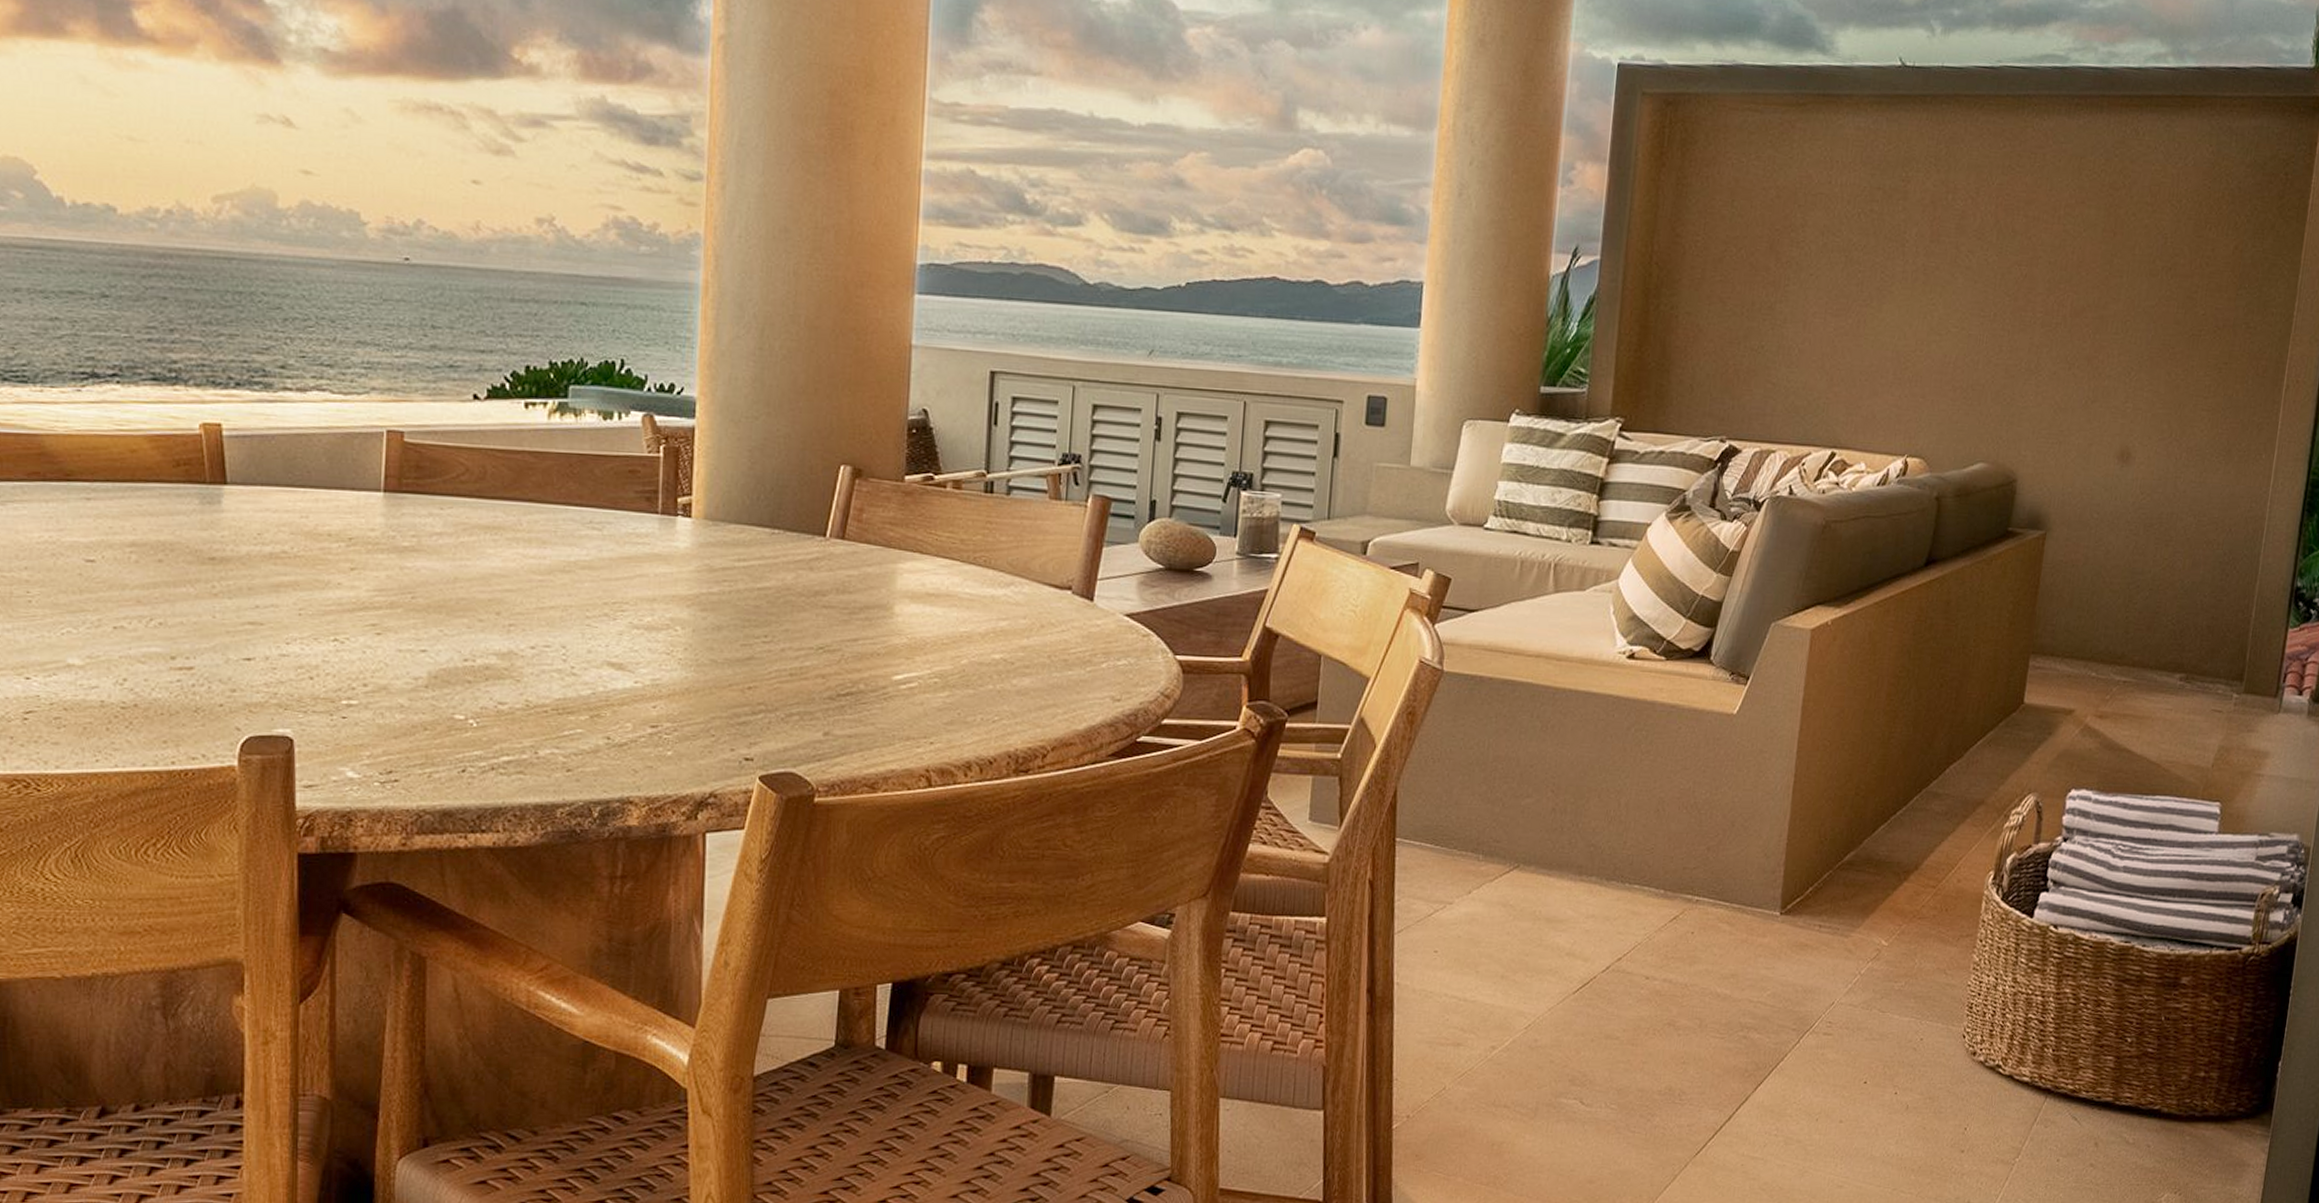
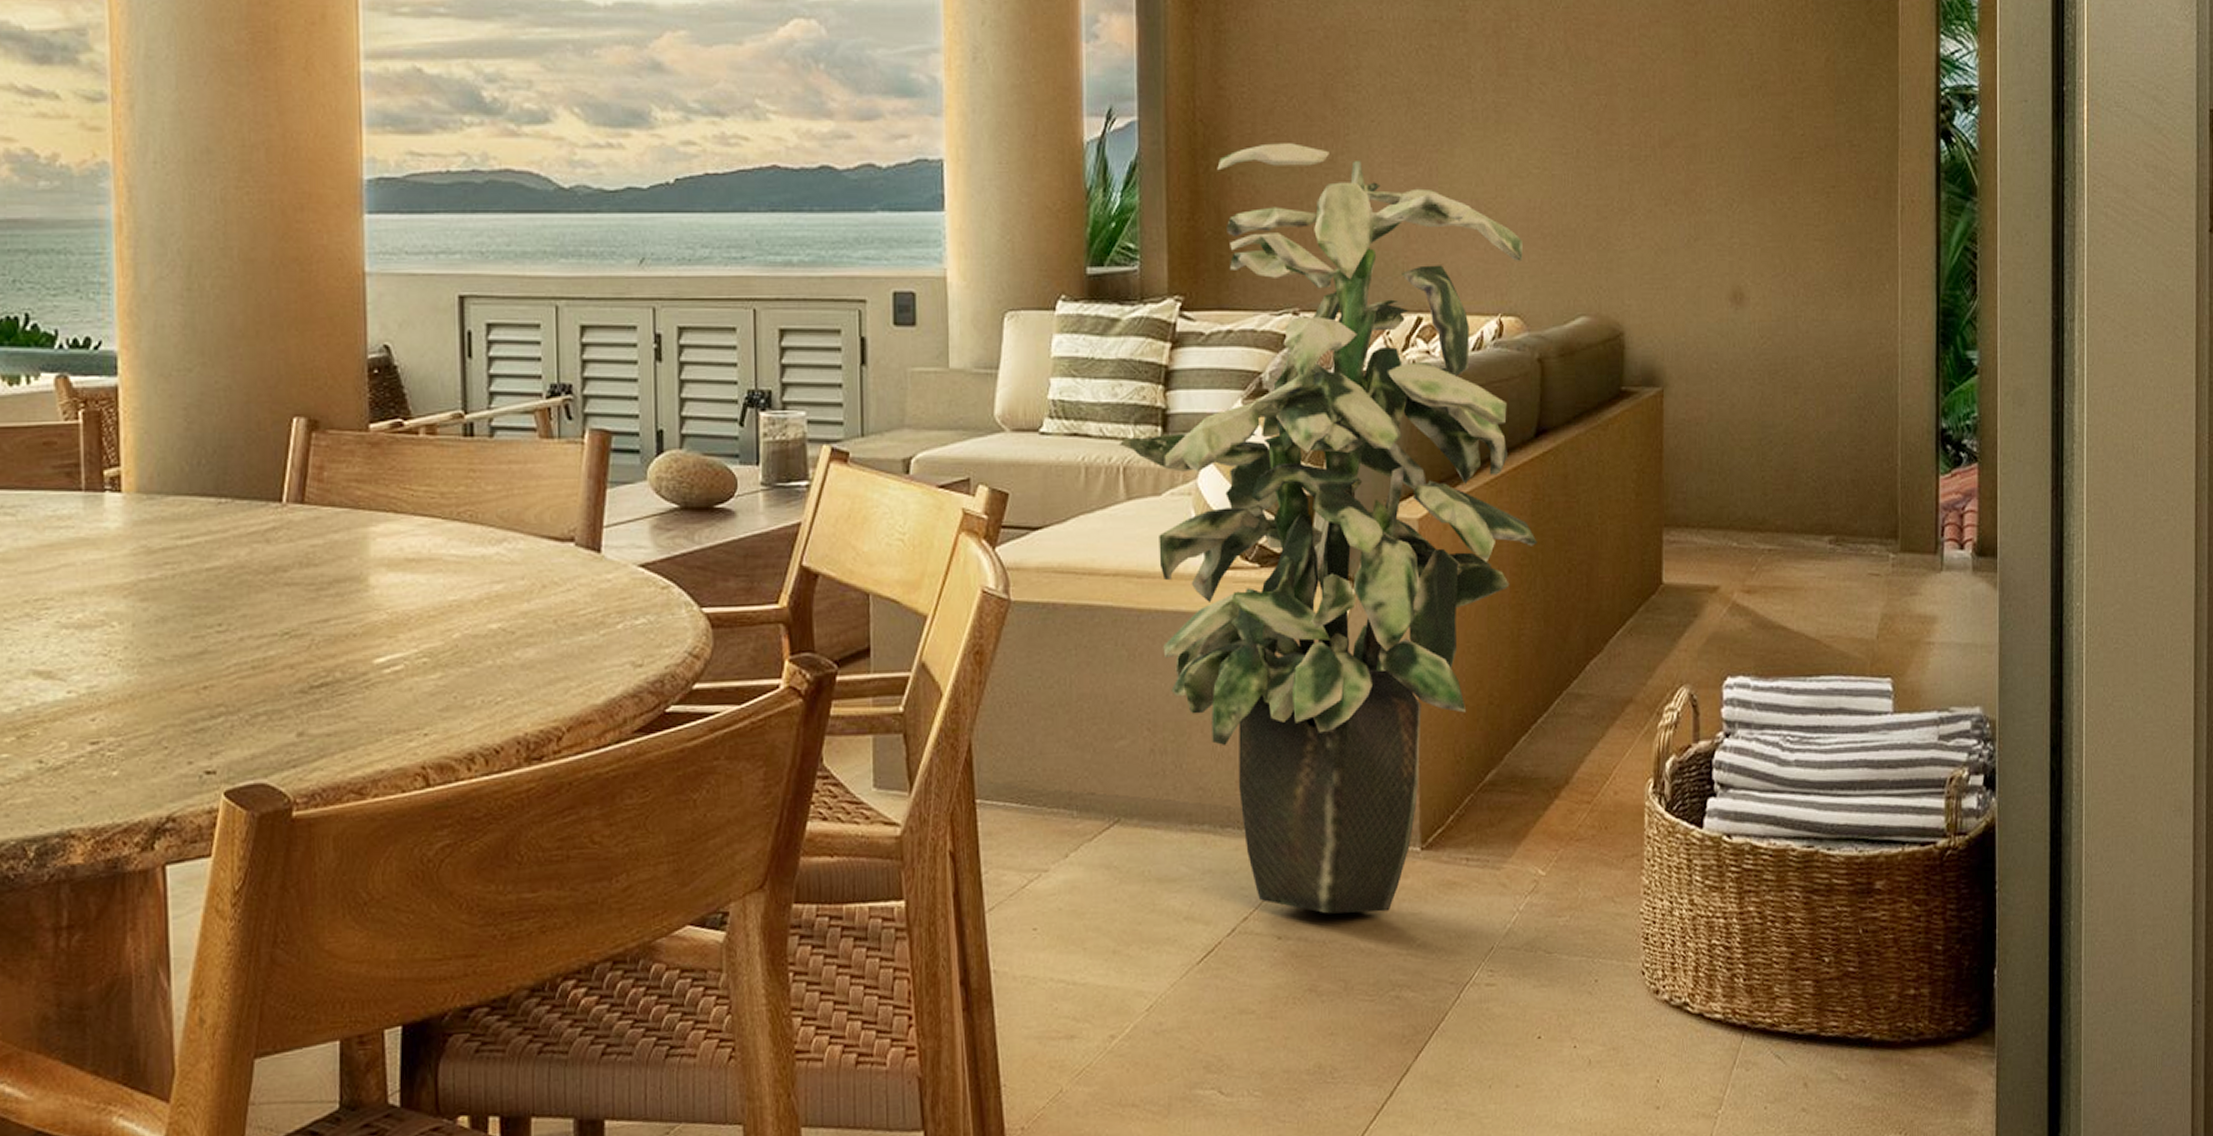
indoor plant: none [1553,288,1935,964] -> present [1120,143,1537,914]

